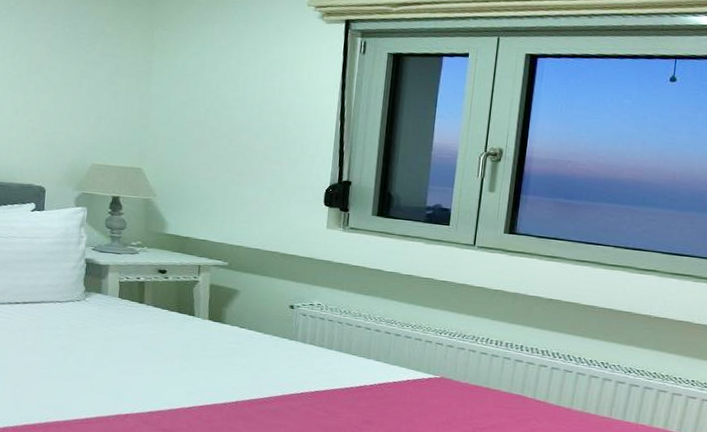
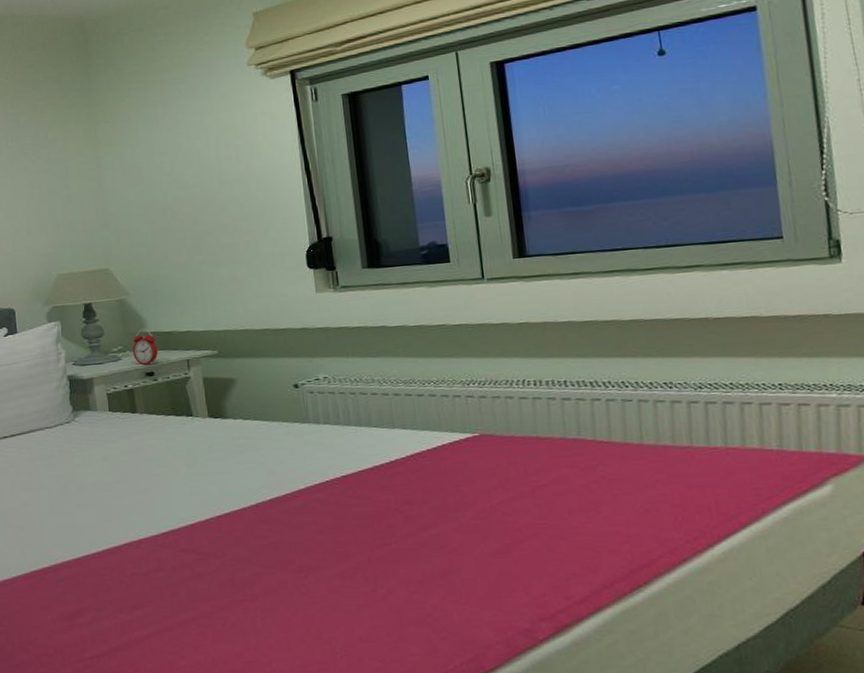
alarm clock: none [150,229,174,264] -> present [133,329,158,365]

